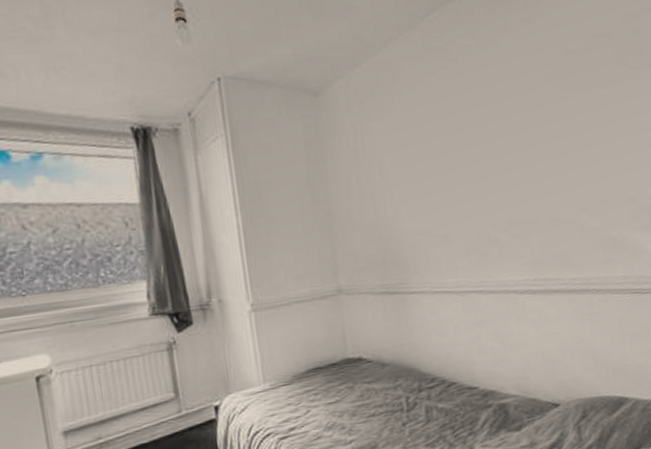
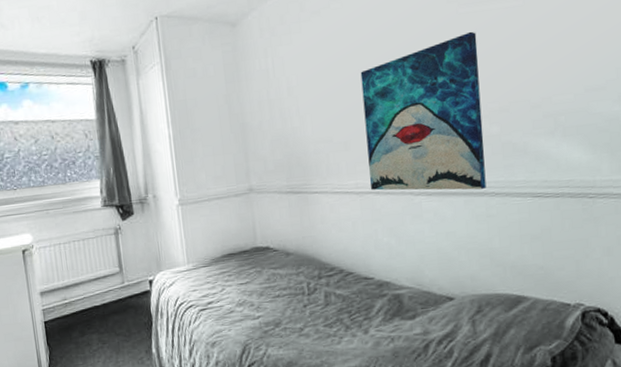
wall art: none [459,117,588,289] -> present [360,31,487,191]

